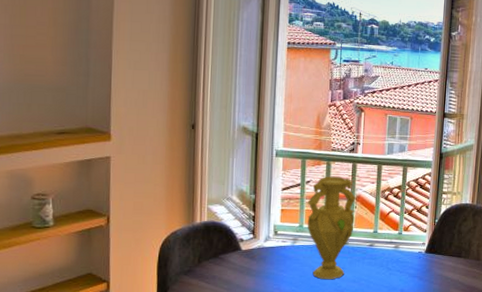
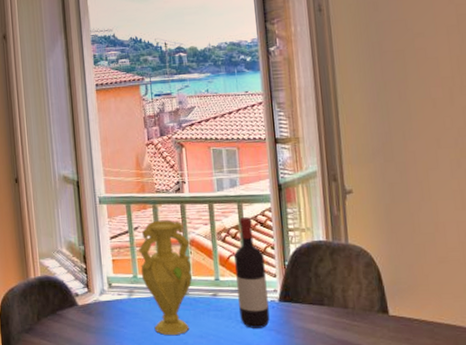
wine bottle: none [390,178,419,275] -> present [234,216,270,328]

